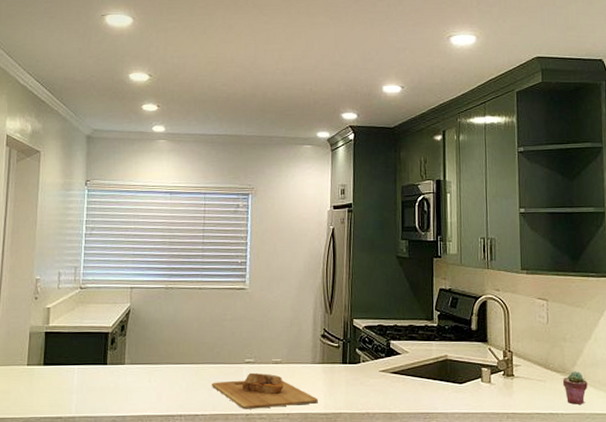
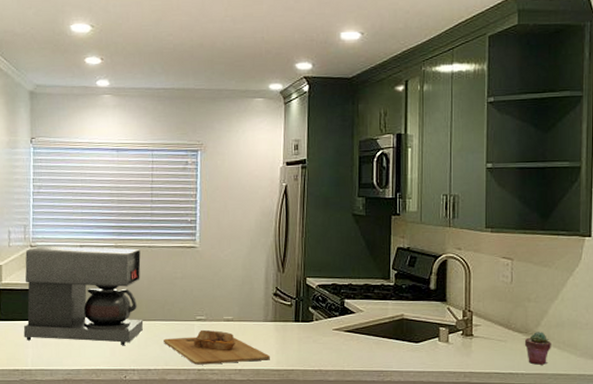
coffee maker: none [68,287,192,389] -> present [23,246,144,345]

